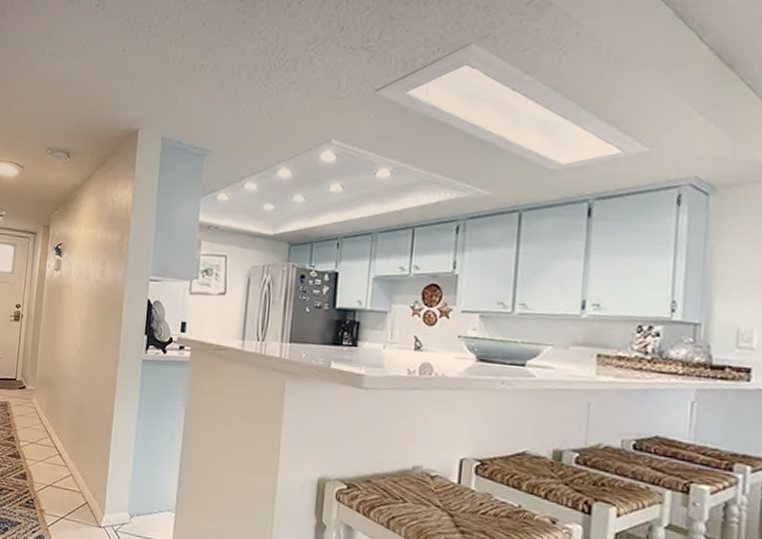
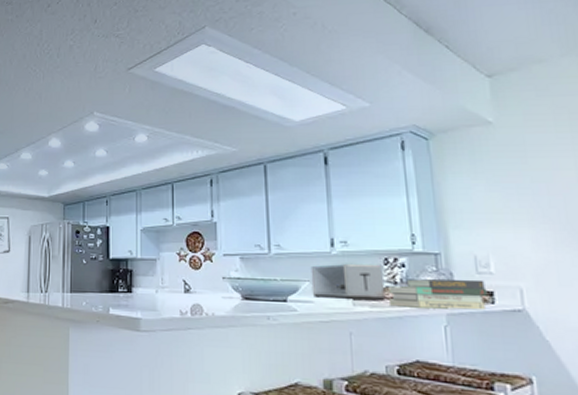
toaster: none [553,328,636,372] -> present [310,263,386,302]
books: none [634,349,745,388] -> present [388,279,488,311]

